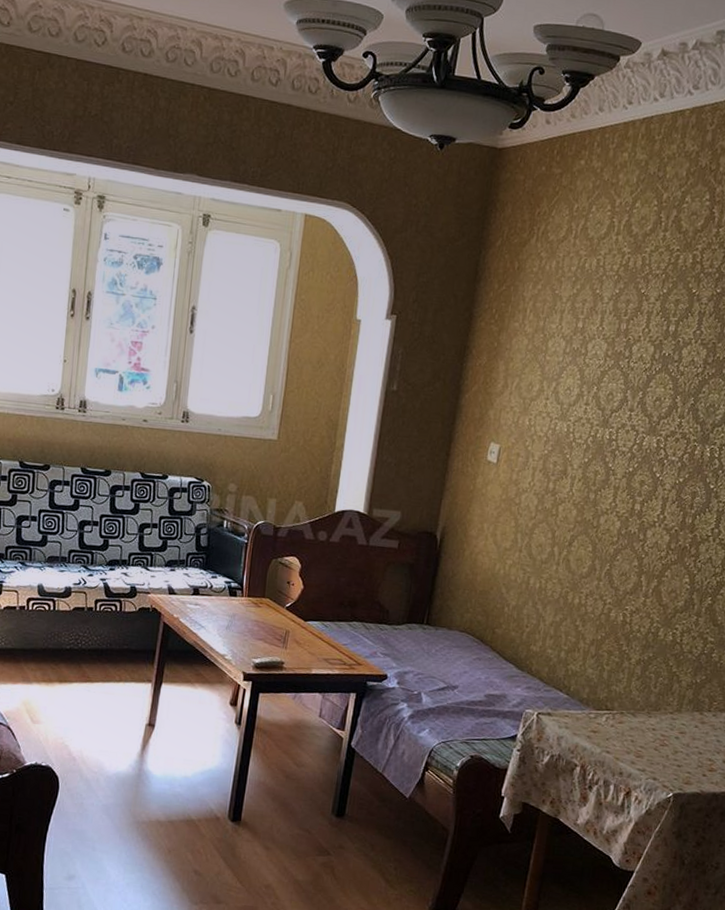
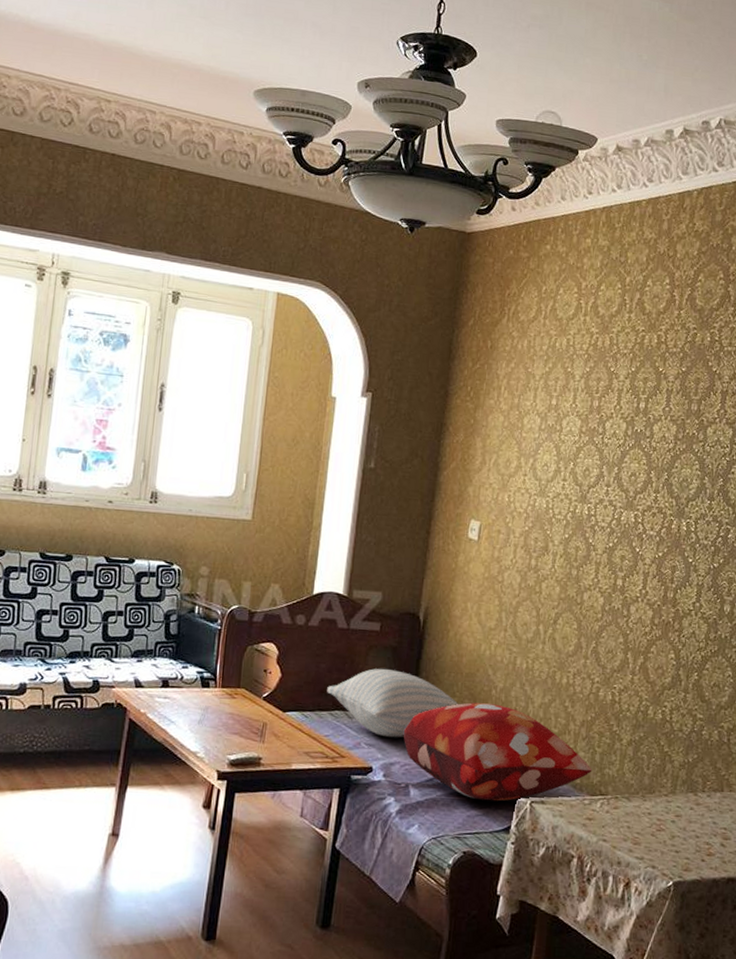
pillow: none [346,583,472,649] -> present [327,668,459,738]
decorative pillow: none [417,618,600,711] -> present [403,702,592,801]

